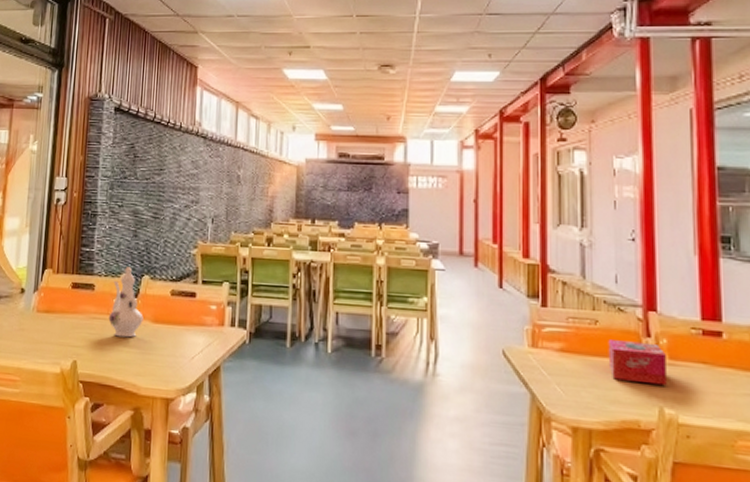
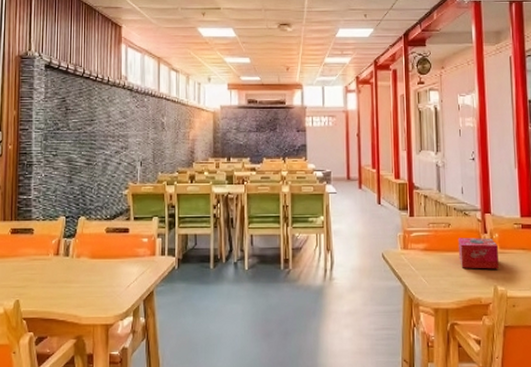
ewer: present [108,267,143,338] -> none [48,210,81,274]

